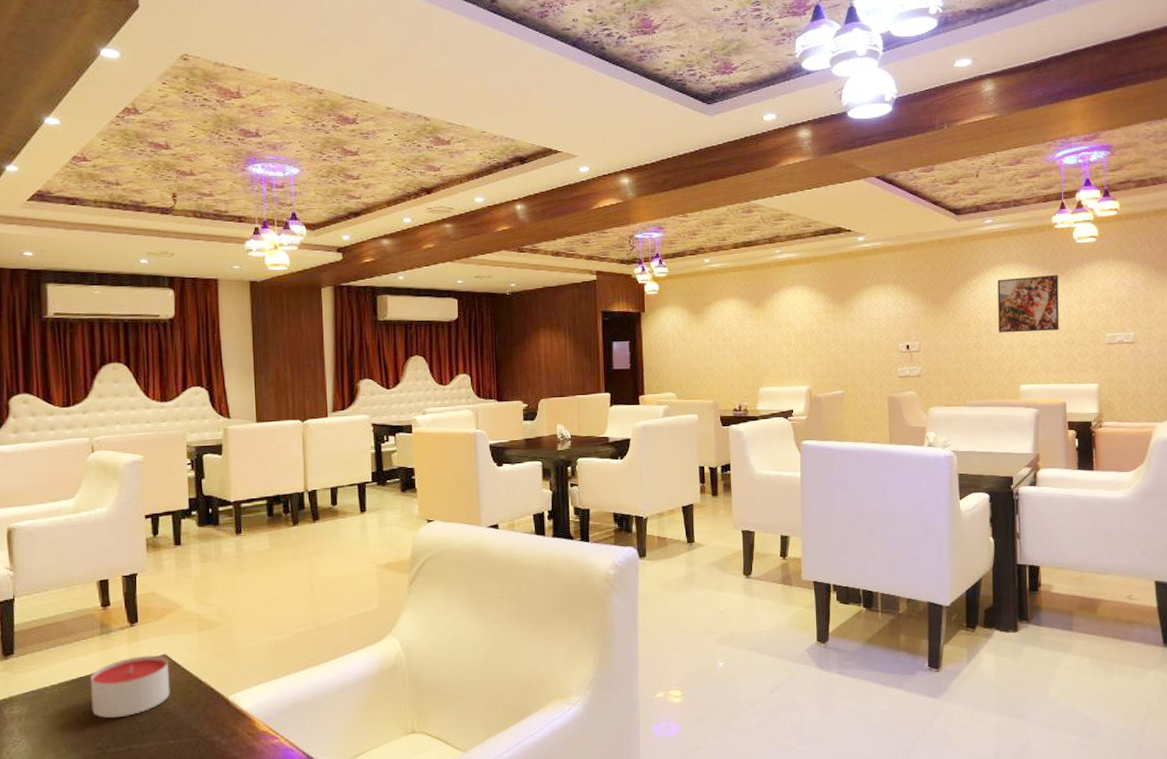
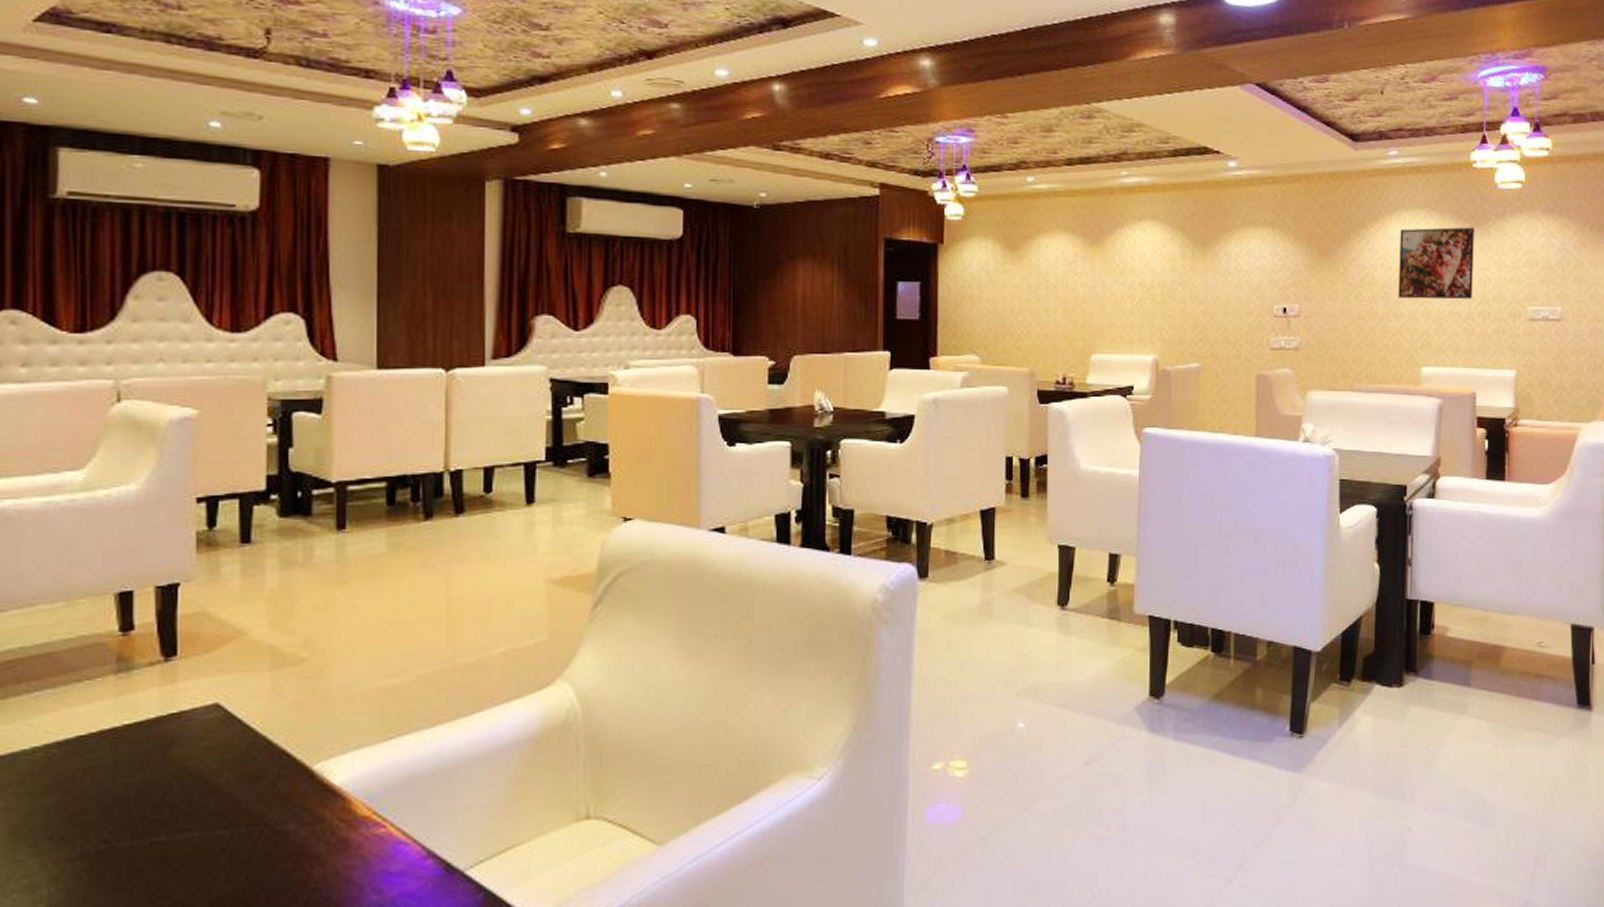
candle: present [90,655,170,718] -> none [95,704,223,797]

